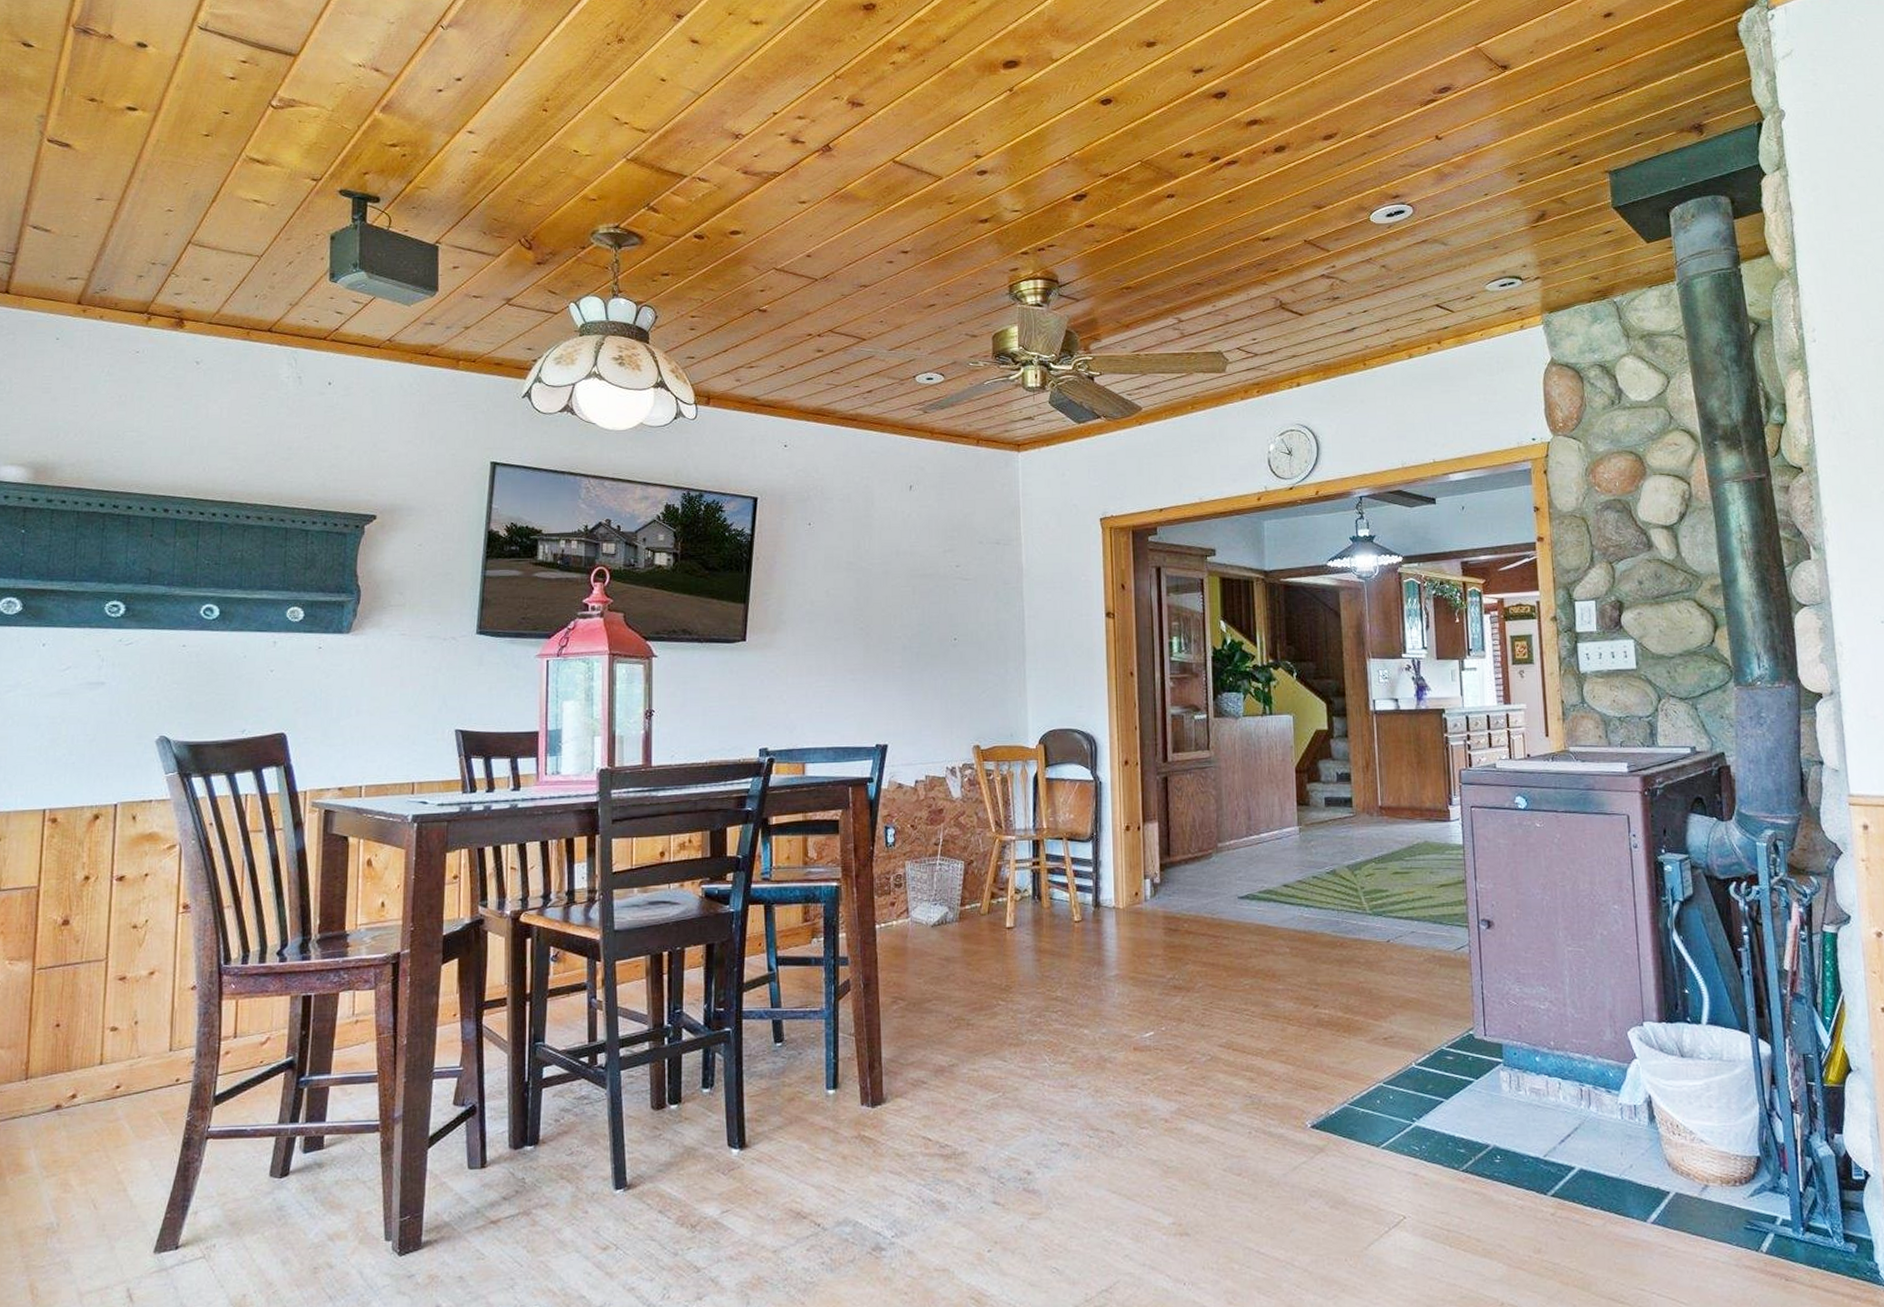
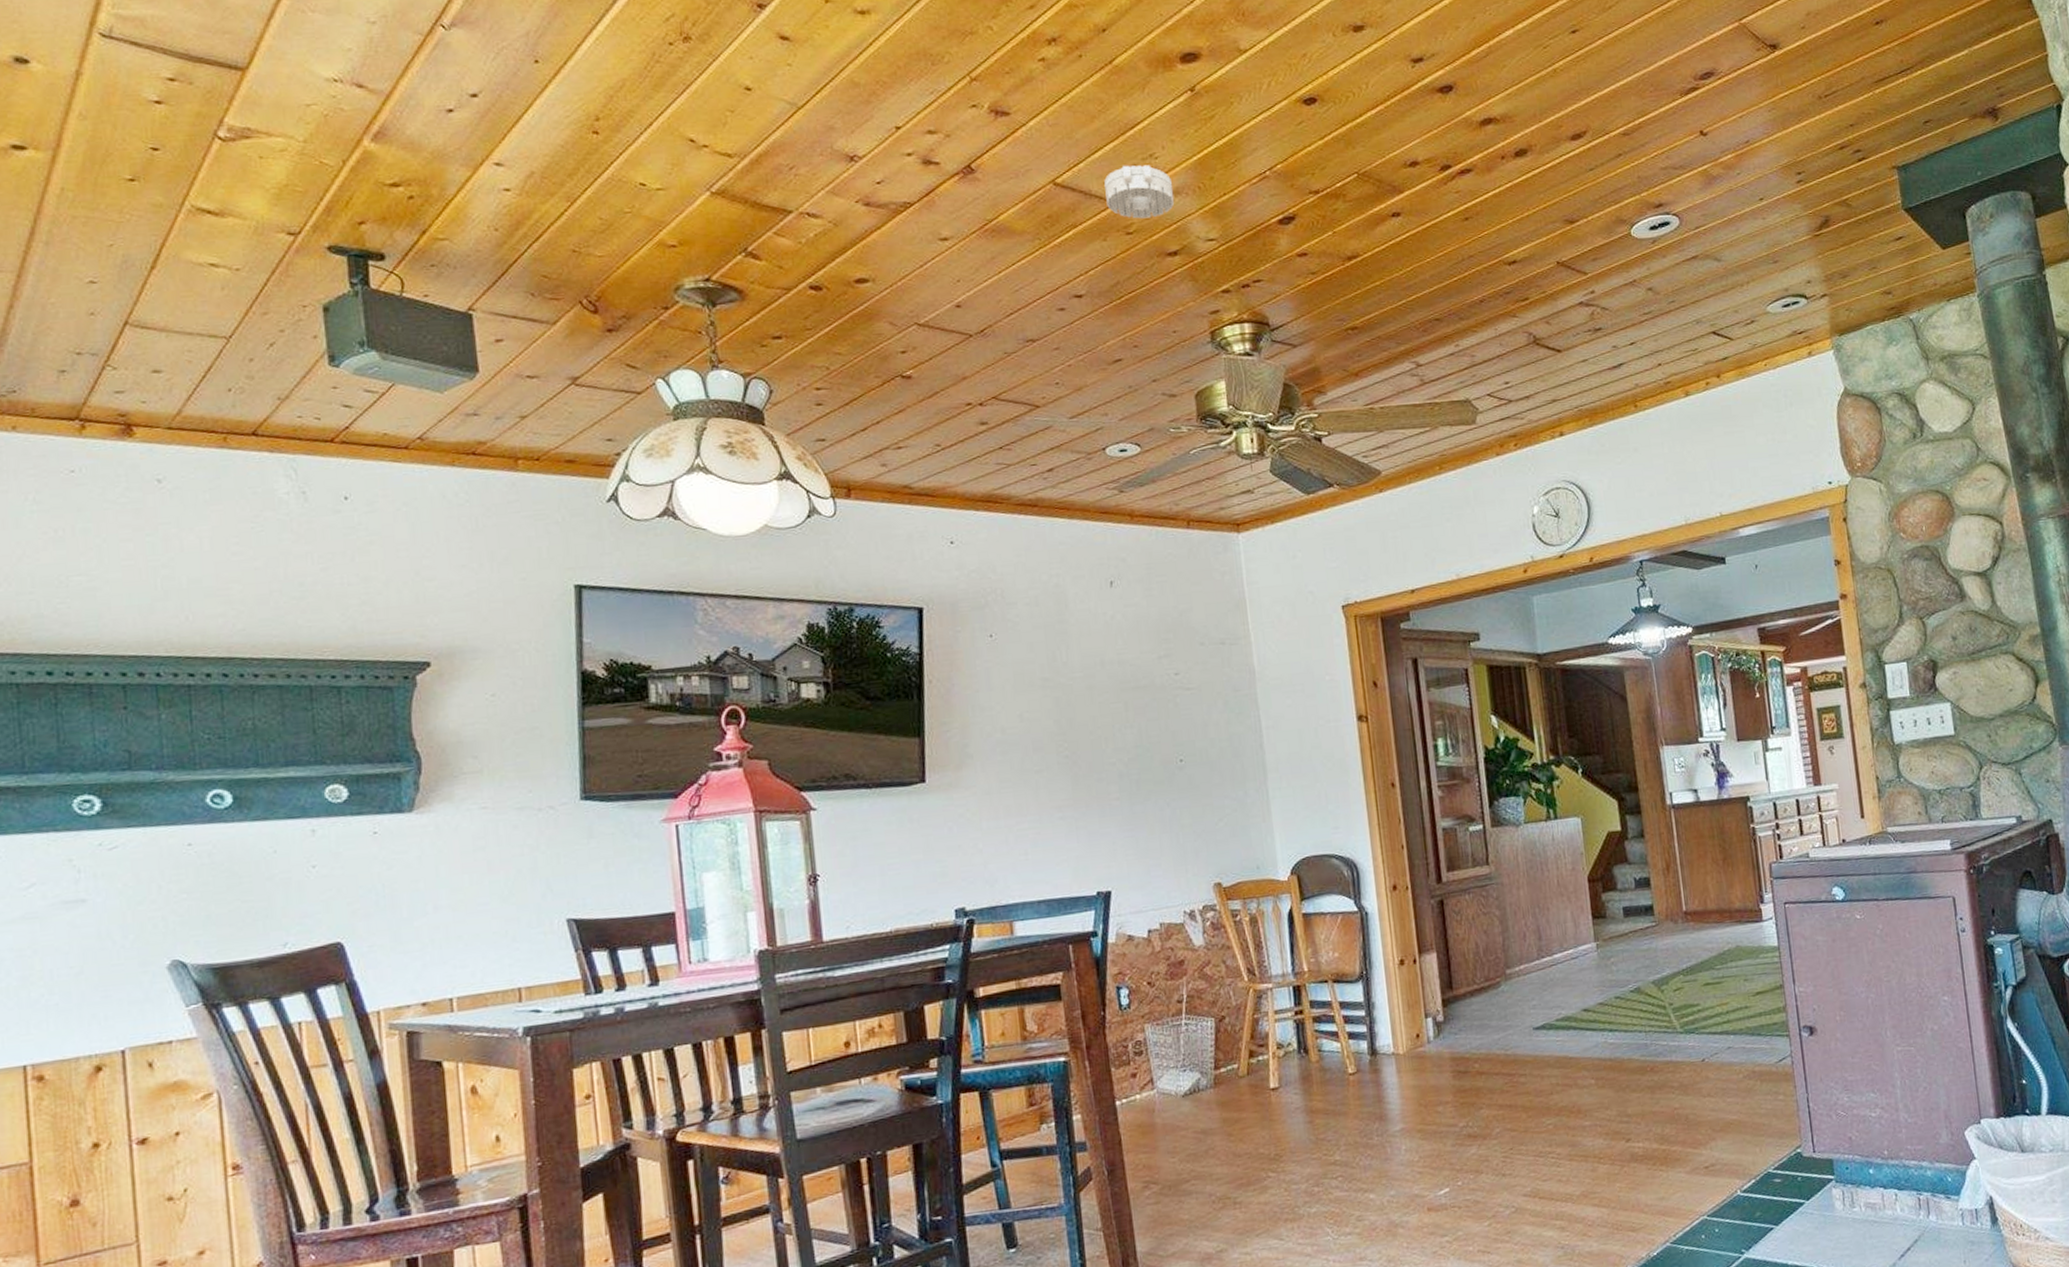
smoke detector: none [934,148,989,192] -> present [1104,165,1175,219]

